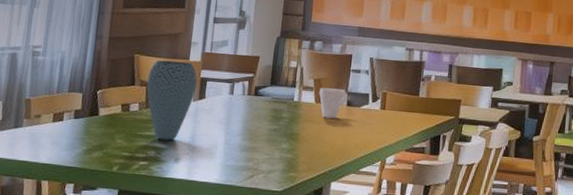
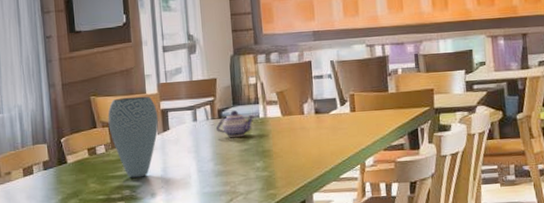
teapot: none [249,90,290,116] -> present [215,110,255,137]
cup: present [319,87,345,119] -> none [283,98,311,130]

